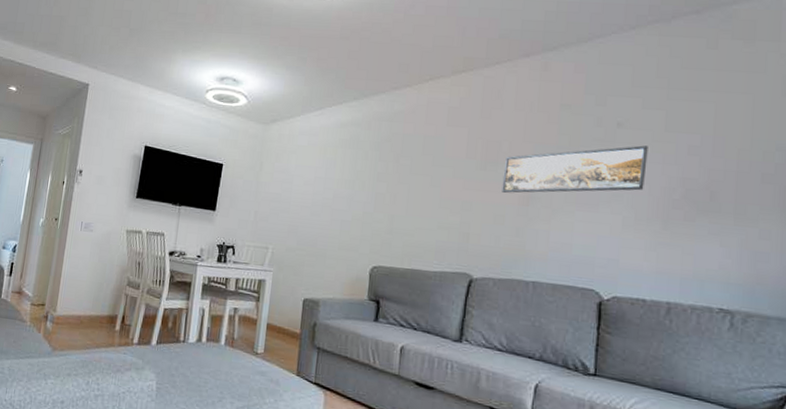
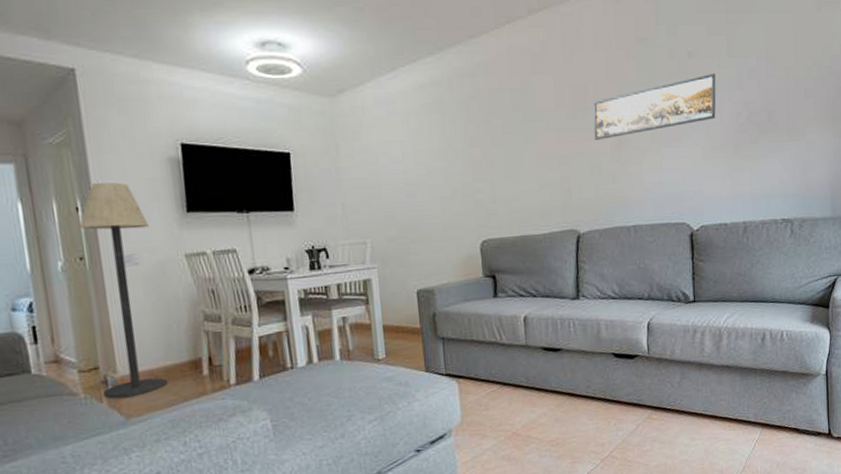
floor lamp: none [42,165,108,335] -> present [79,182,167,399]

